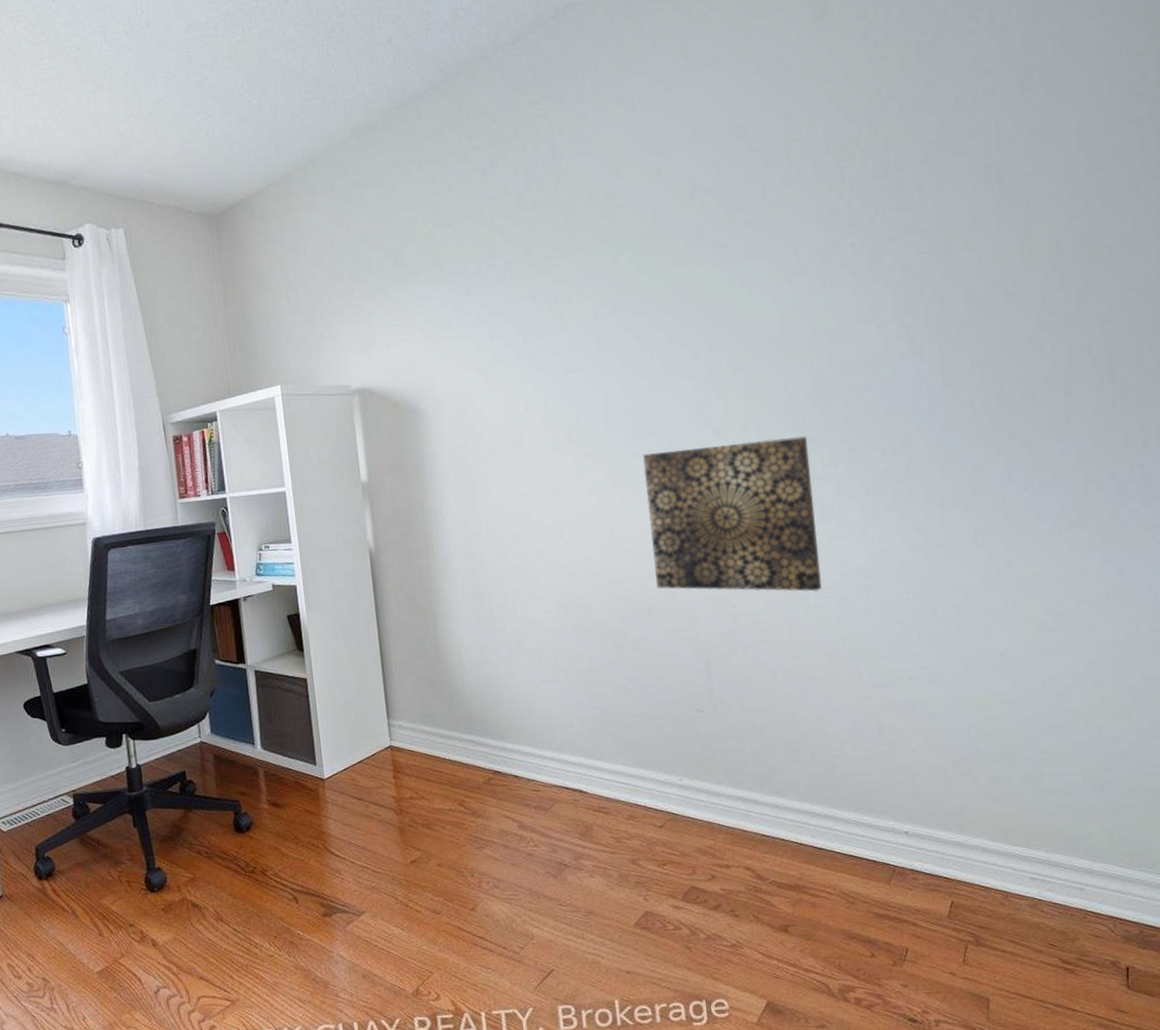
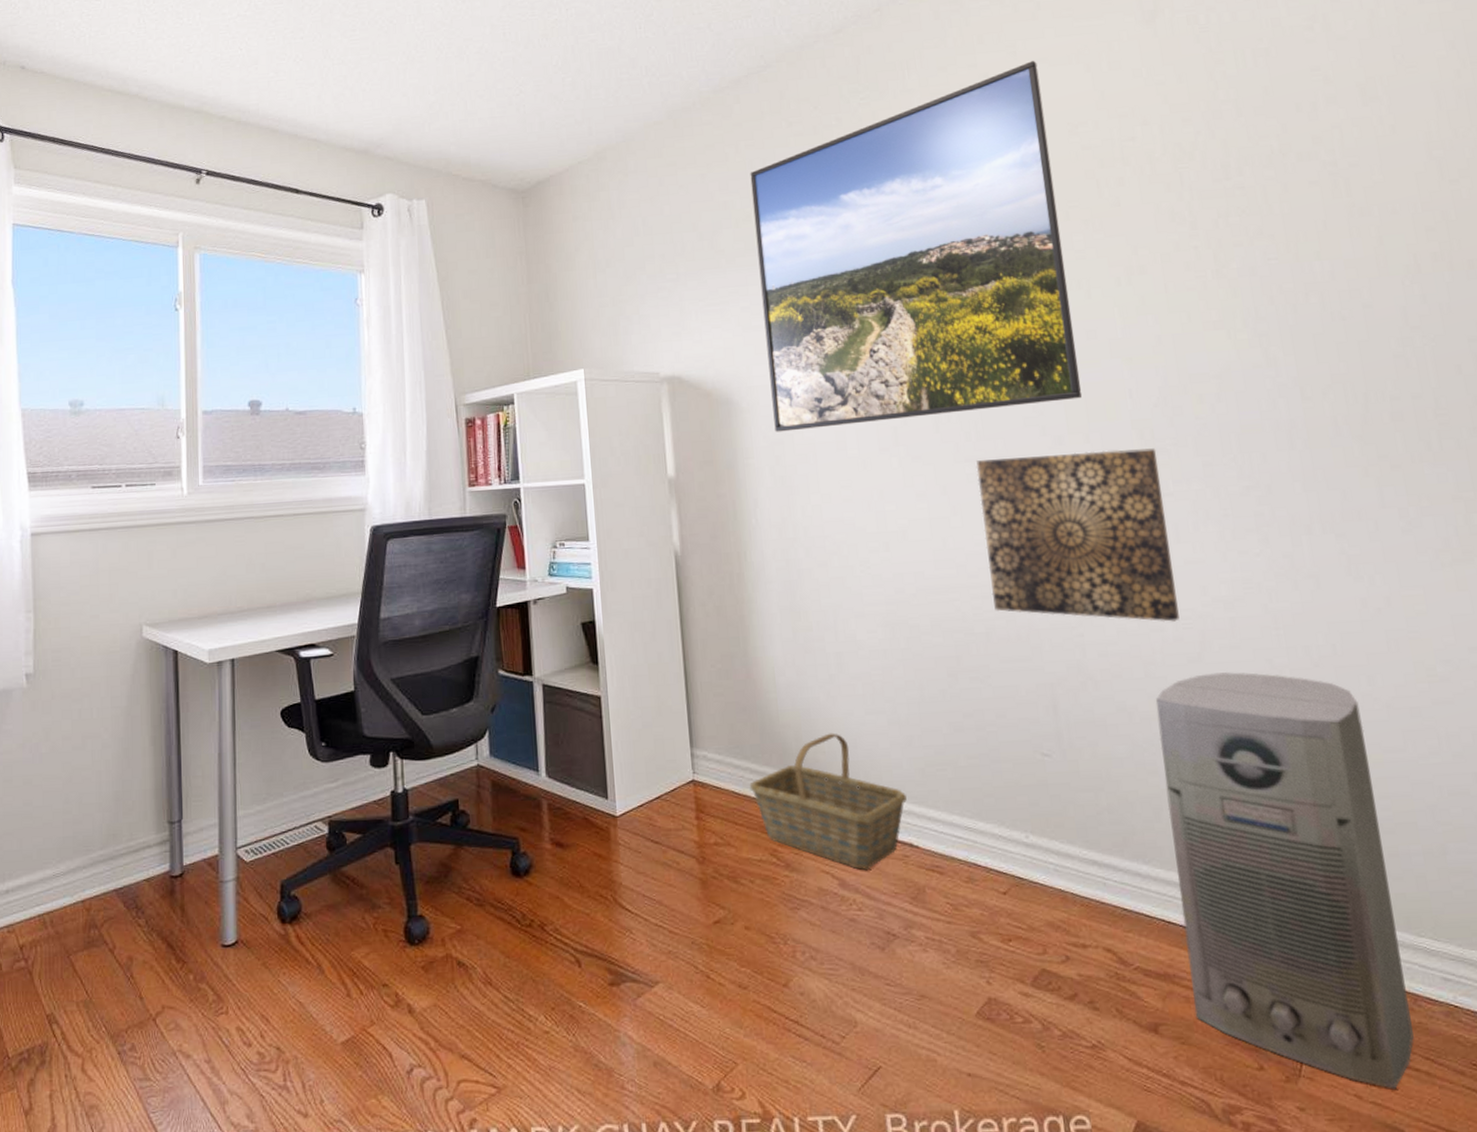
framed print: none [432,64,742,437] -> present [750,61,1083,432]
basket: none [439,700,577,814] -> present [749,733,907,870]
air purifier: none [797,632,1003,967] -> present [1155,672,1414,1089]

